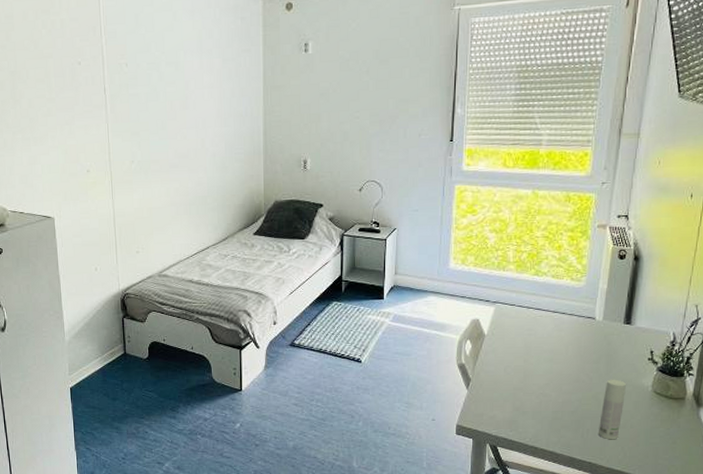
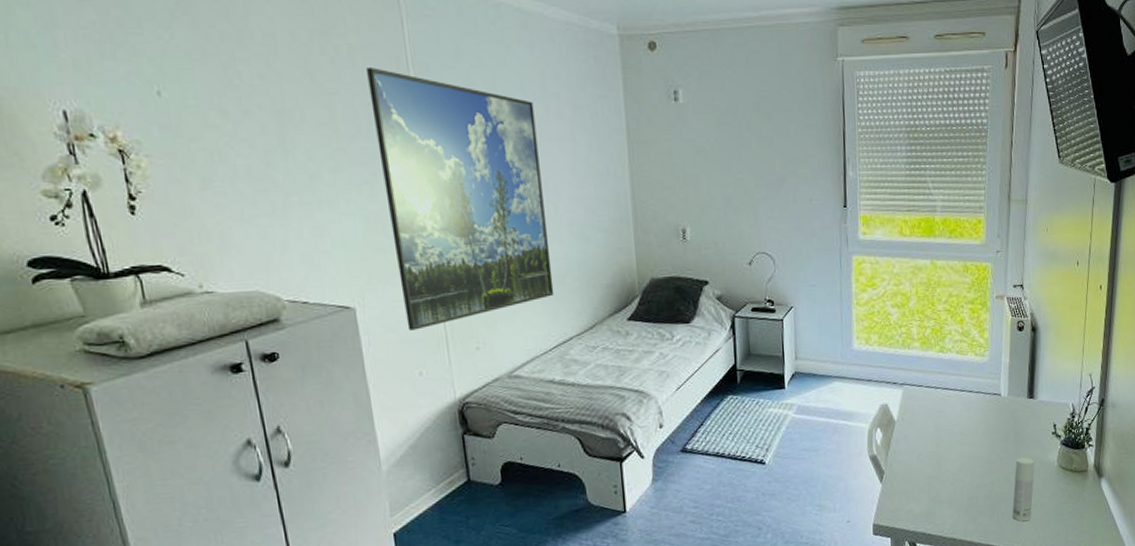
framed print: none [72,36,197,236] -> present [366,67,554,330]

